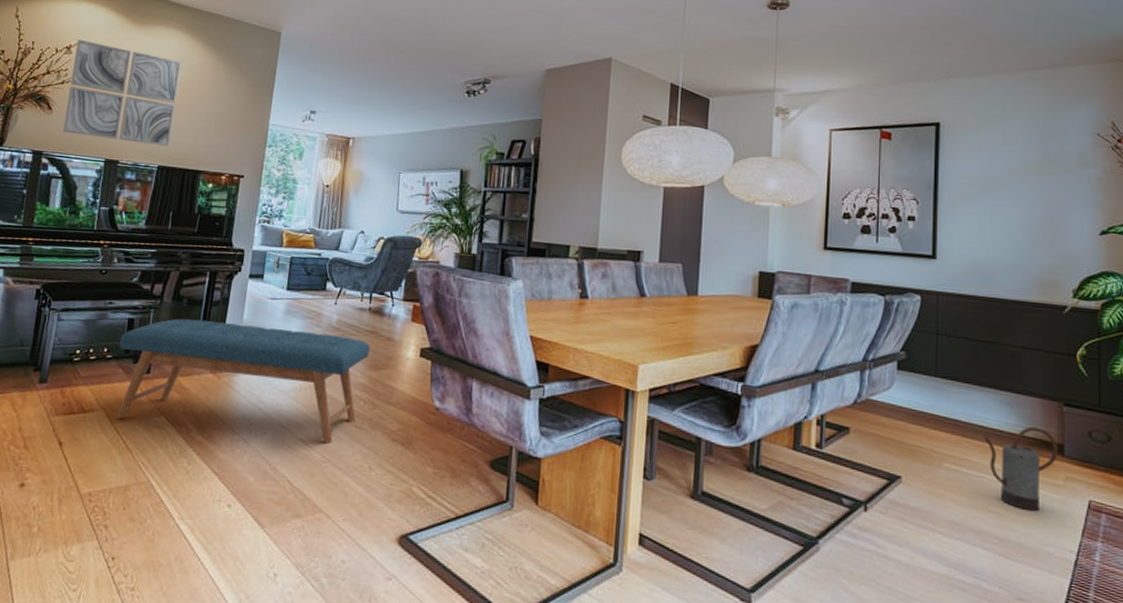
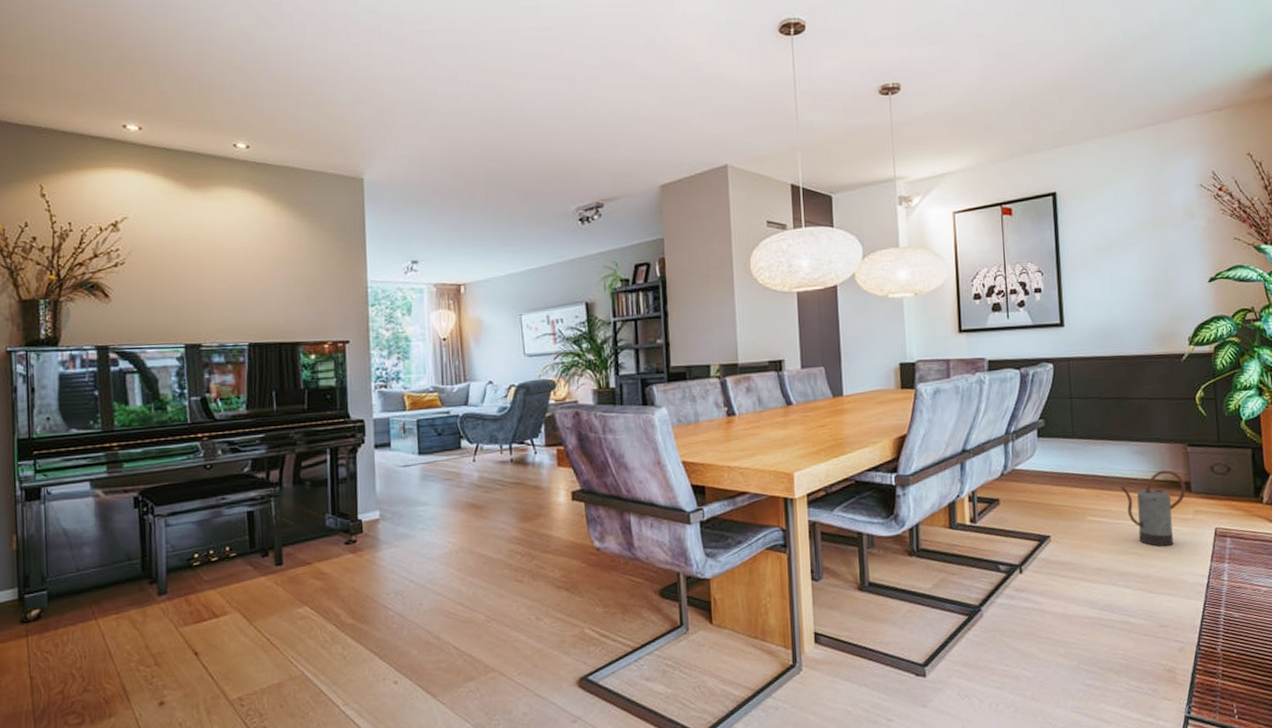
wall art: present [63,39,182,147] -> none [124,213,258,322]
bench: present [116,318,371,444] -> none [242,492,519,617]

